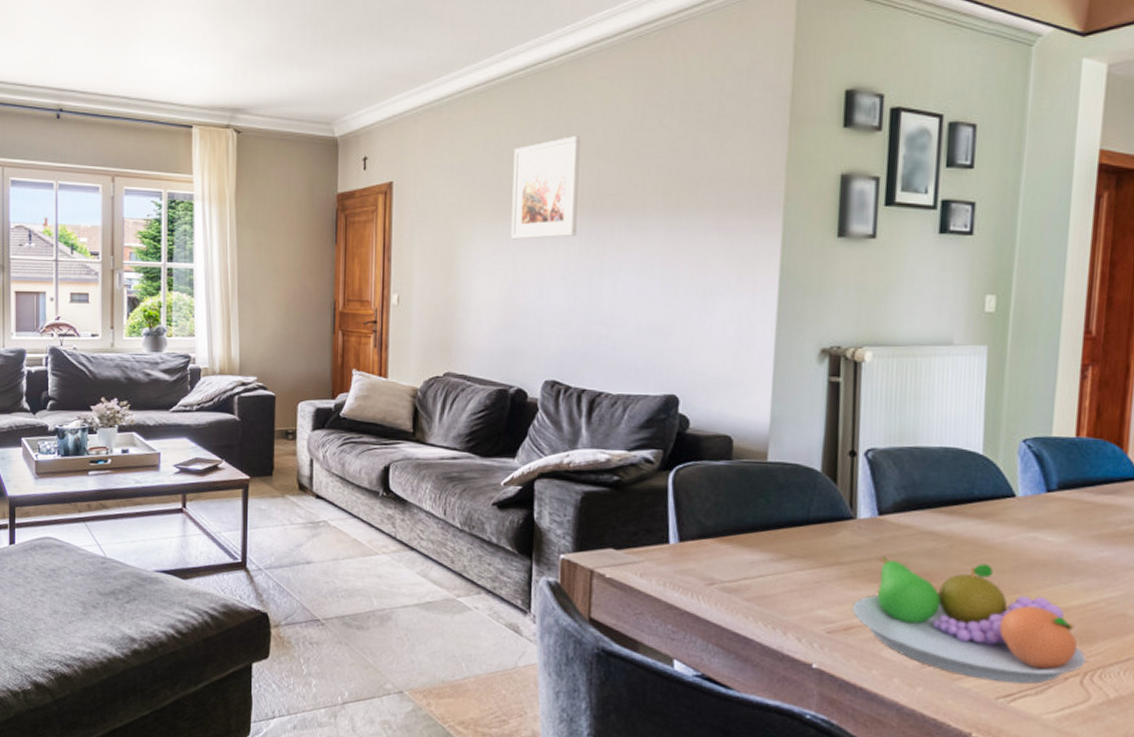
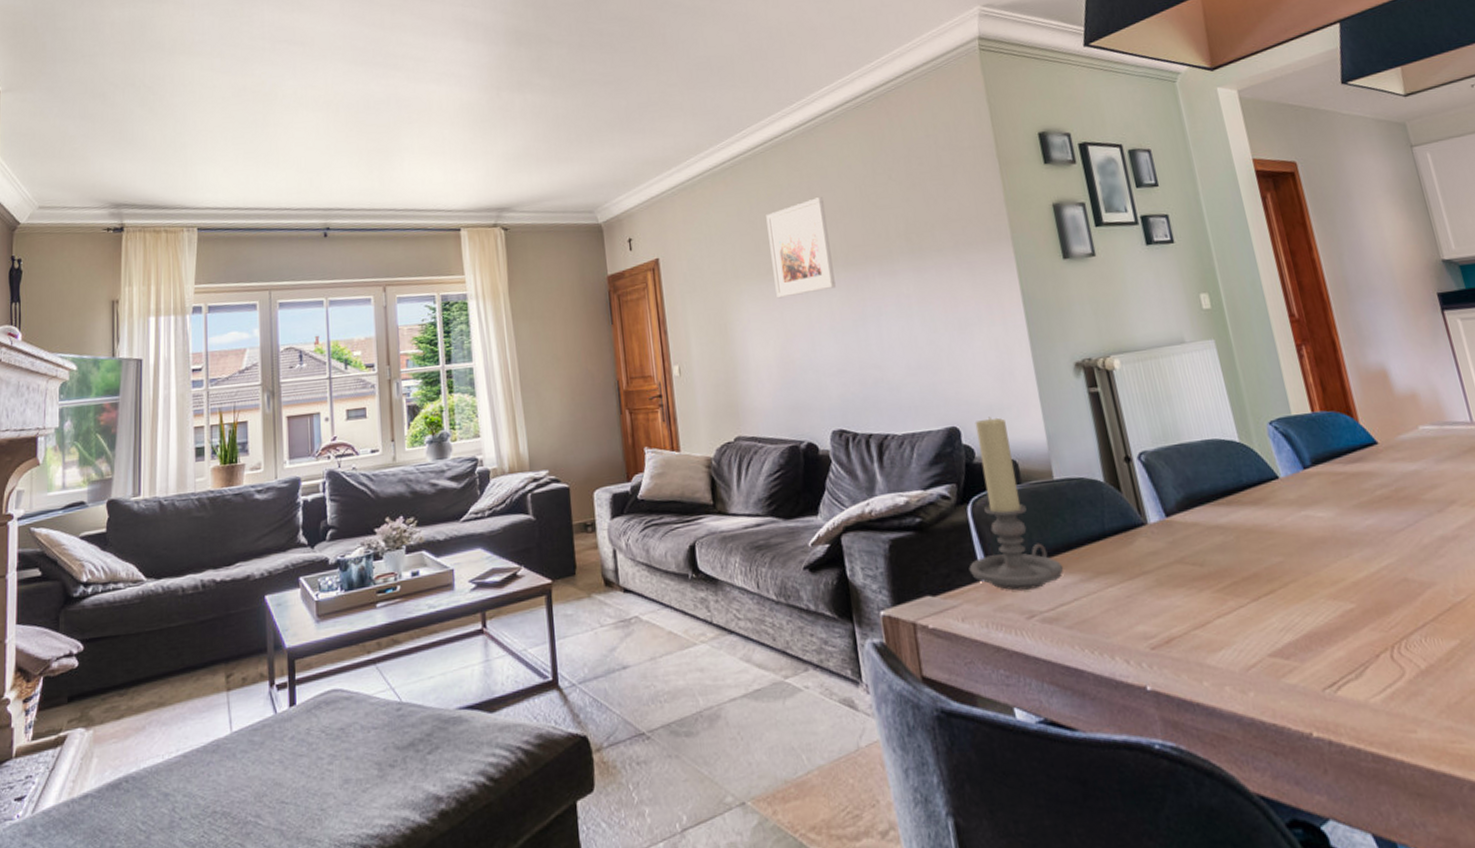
candle holder: none [658,390,756,560] -> present [969,416,1064,591]
fruit bowl: present [852,555,1086,685] -> none [1167,549,1389,672]

